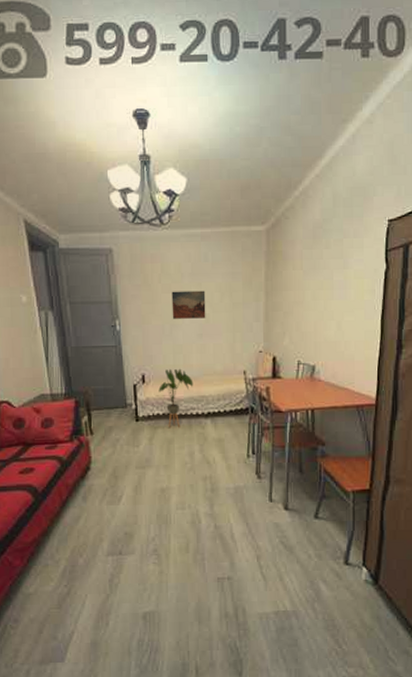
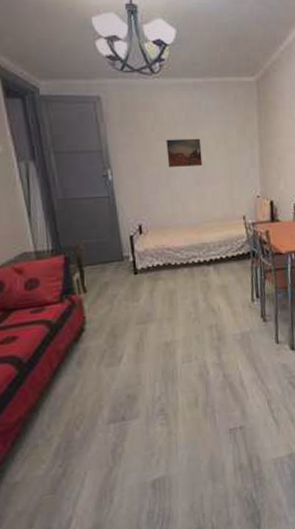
house plant: present [158,368,194,427] -> none [157,216,194,278]

